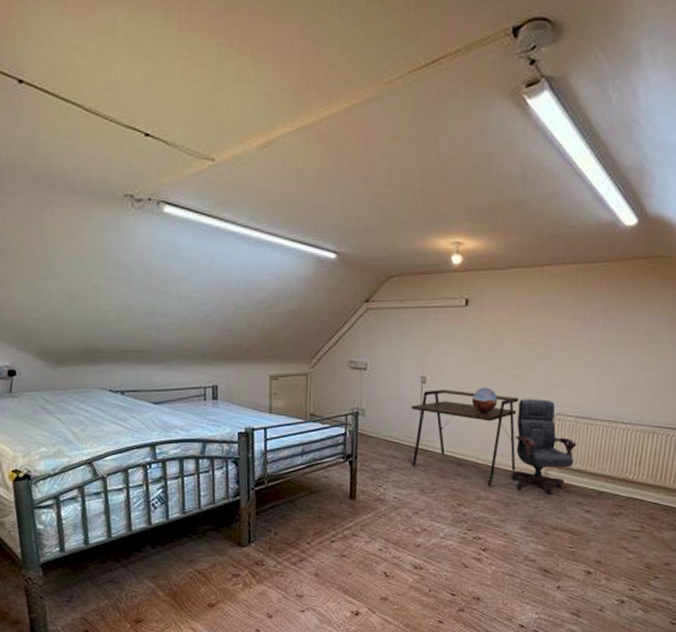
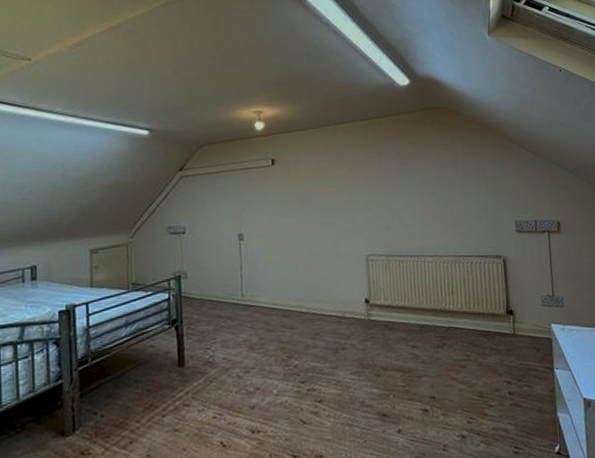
desk: present [411,390,519,485] -> none [231,243,339,333]
decorative globe: present [471,388,498,413] -> none [288,238,313,263]
office chair: present [512,399,577,494] -> none [332,242,393,335]

